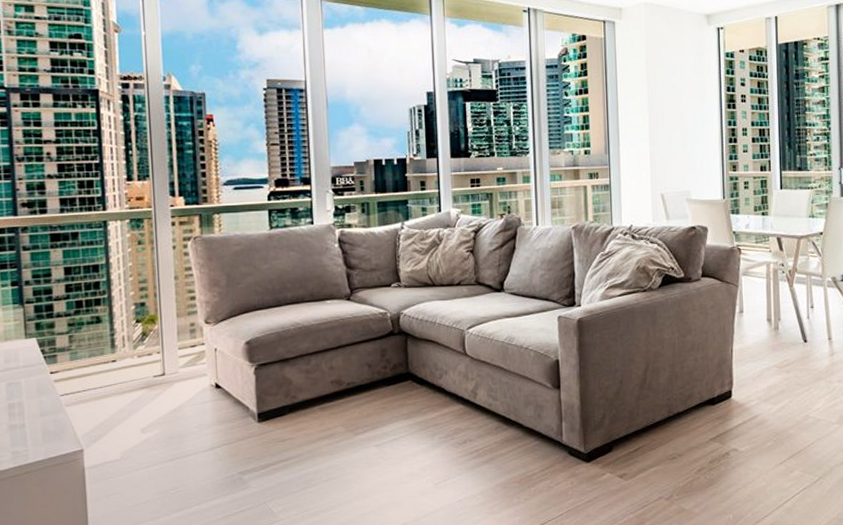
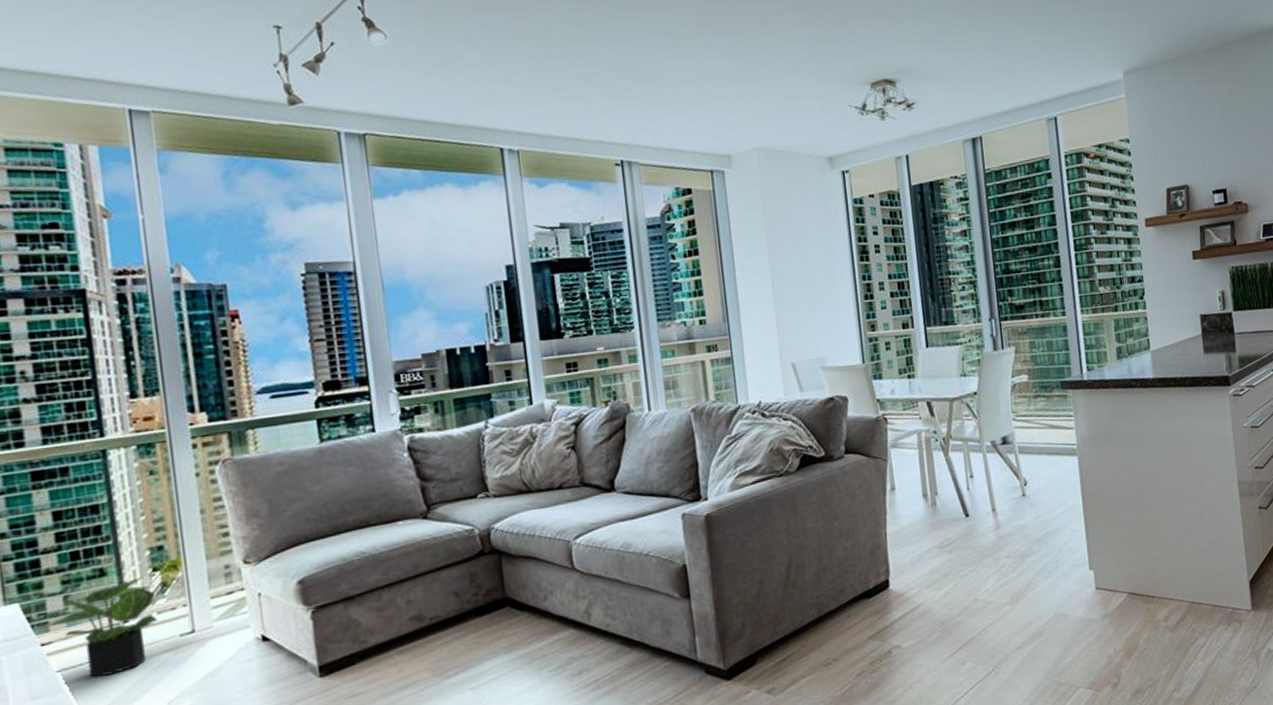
potted plant: none [51,327,138,403] -> present [41,577,159,678]

